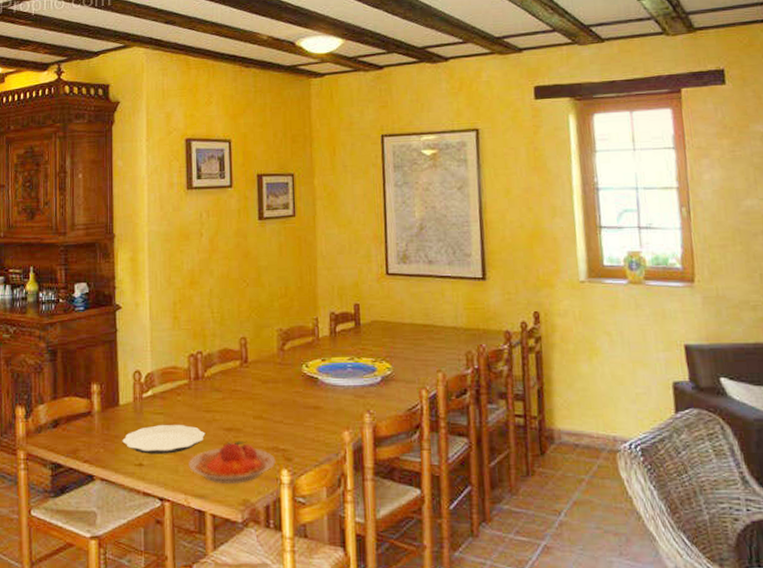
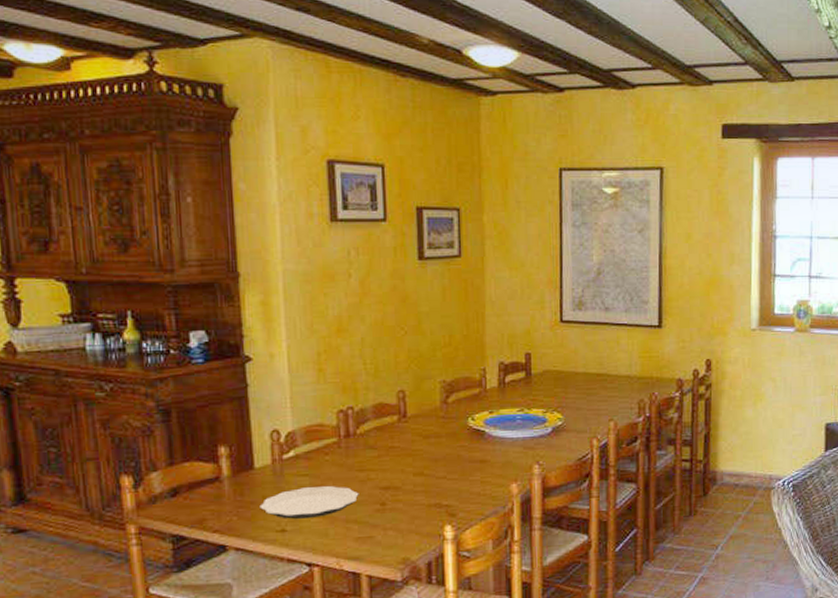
plate: present [189,440,276,483] -> none [340,498,439,544]

